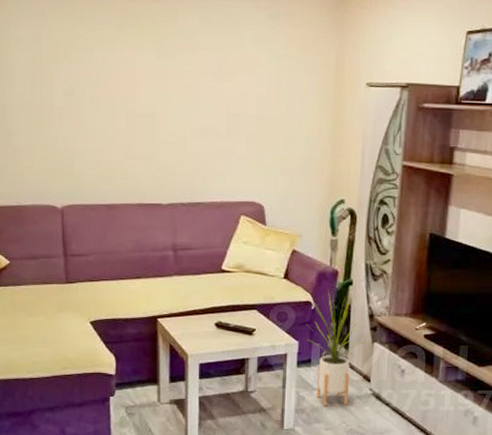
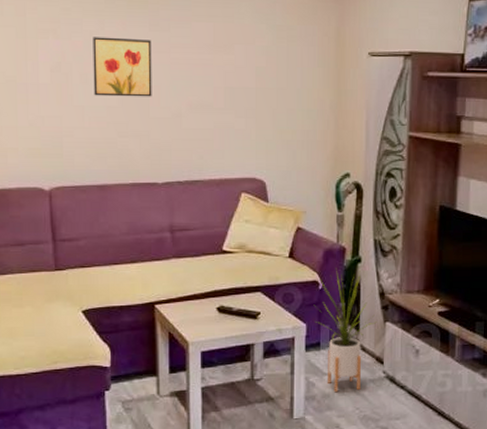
wall art: none [104,63,159,122] -> present [93,37,152,97]

